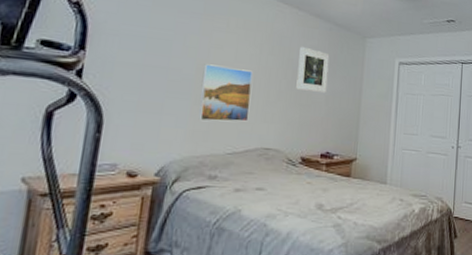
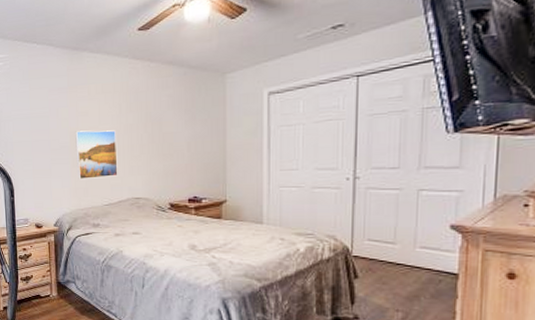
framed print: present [296,46,330,94] -> none [155,97,188,141]

